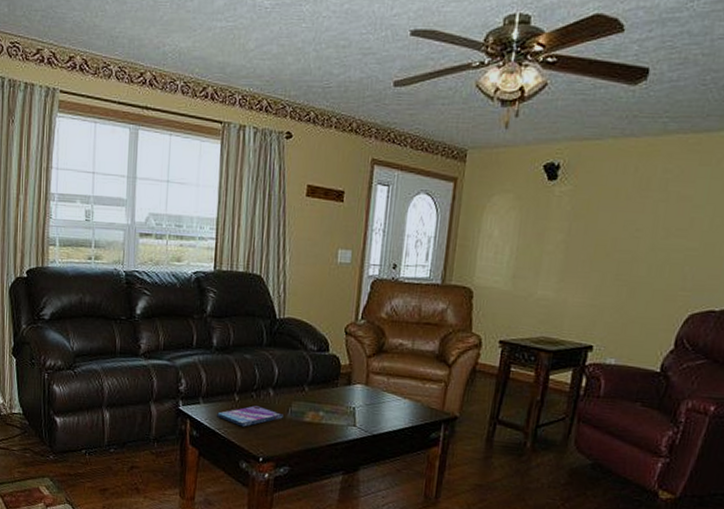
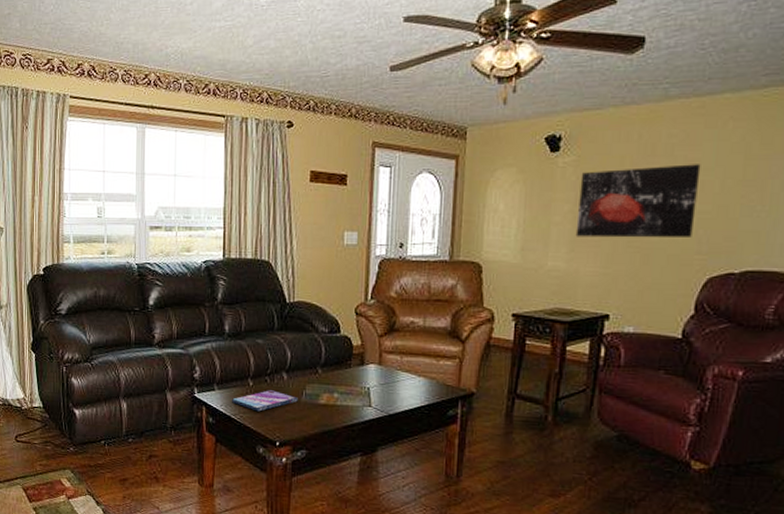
wall art: none [566,200,693,273] -> present [575,164,701,238]

